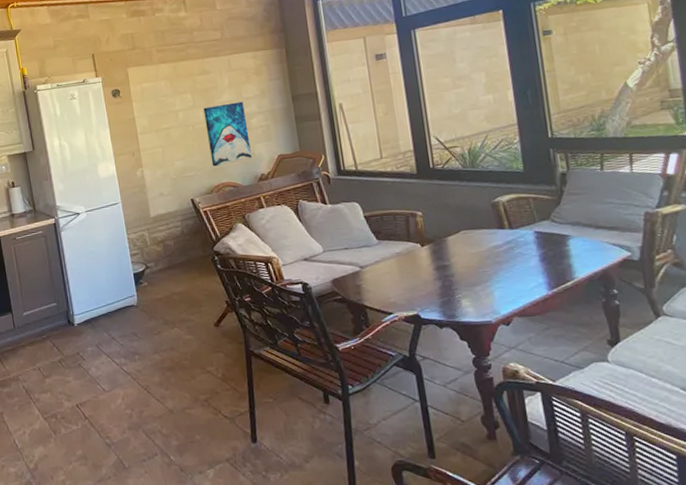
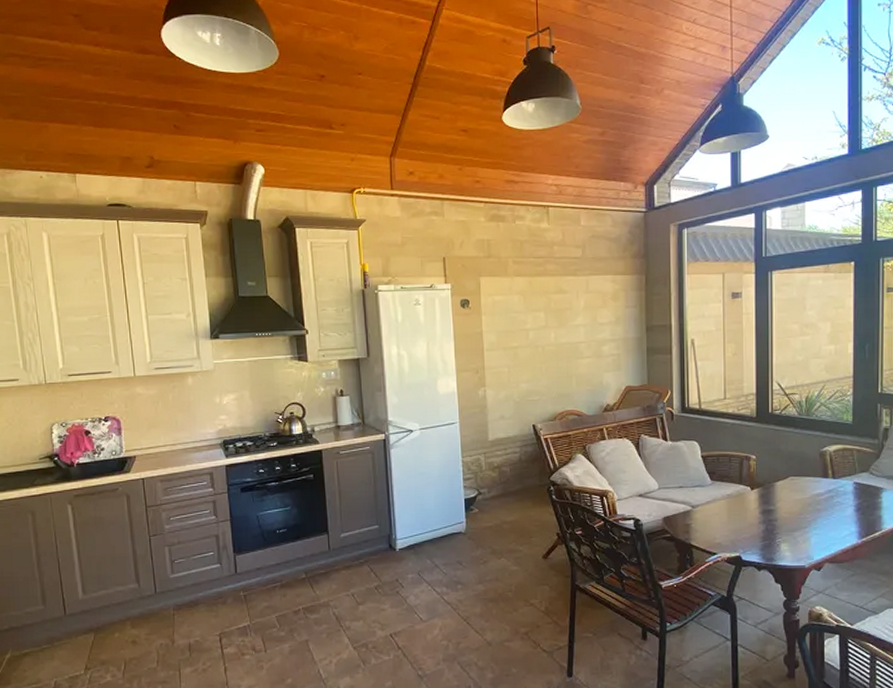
wall art: present [203,101,252,167] -> none [555,326,599,393]

